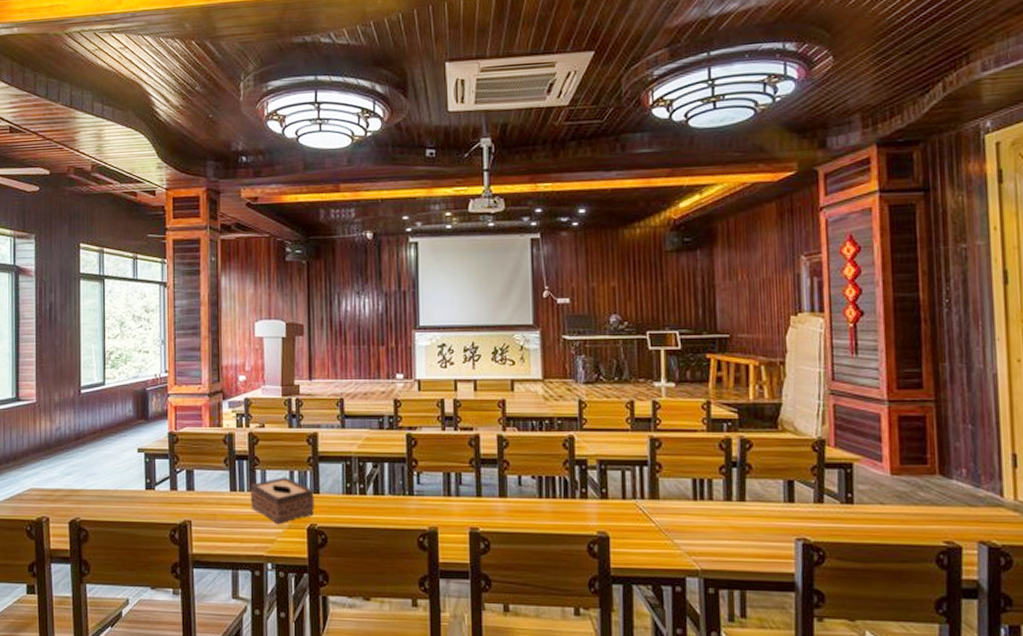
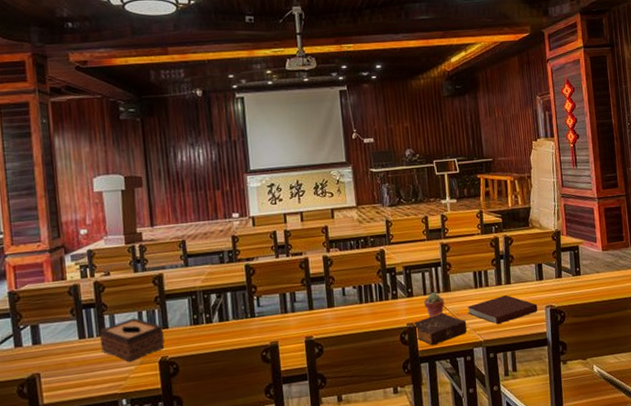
book: none [604,525,679,565] -> present [412,313,468,346]
potted succulent: none [622,498,649,528] -> present [424,292,444,317]
notebook: none [681,514,784,553] -> present [467,294,538,325]

